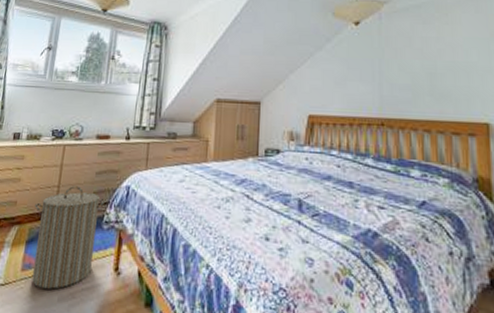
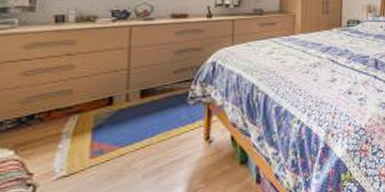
laundry hamper: present [32,186,106,289] -> none [99,67,189,170]

